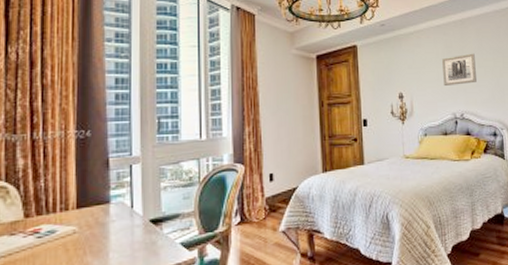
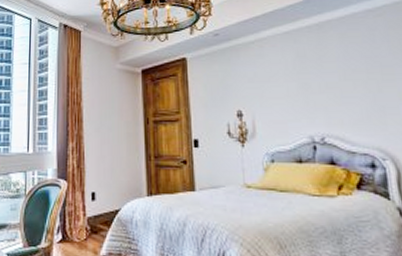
wall art: present [442,53,477,85] -> none [293,63,342,102]

